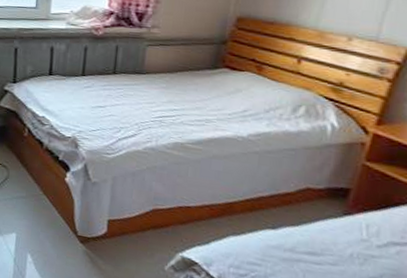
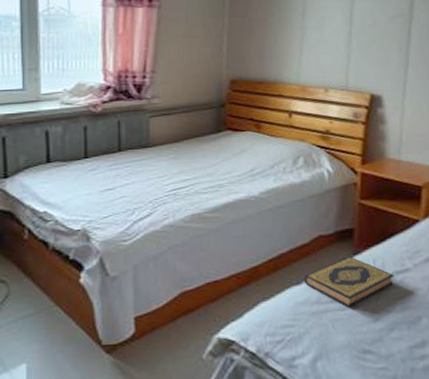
hardback book: none [280,215,390,264] -> present [303,256,395,307]

